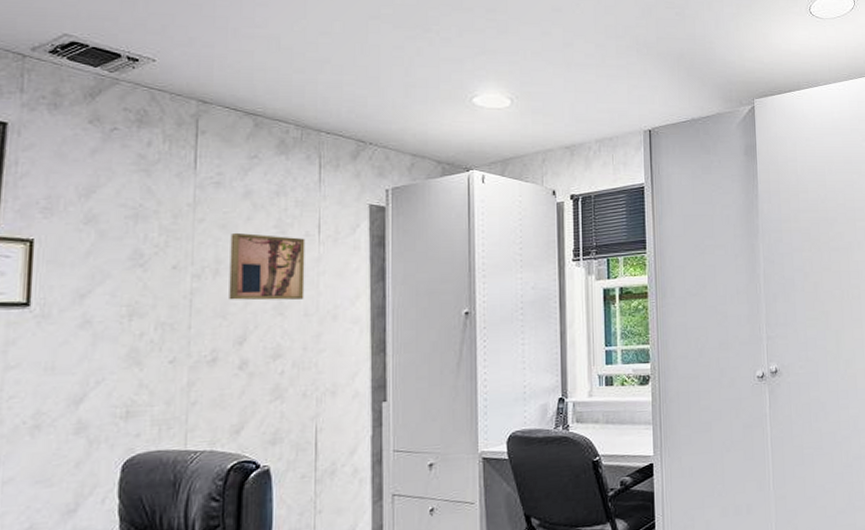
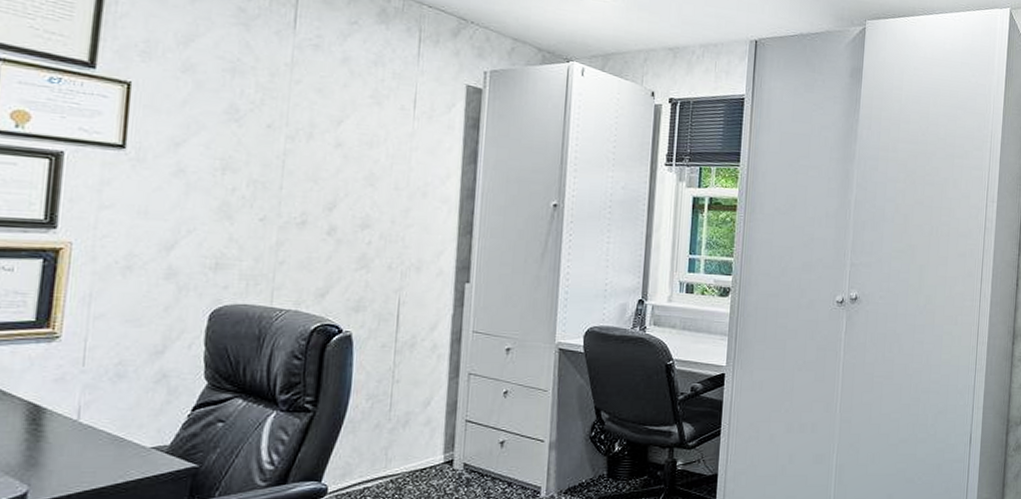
wall art: present [229,232,306,301] -> none [321,98,401,173]

